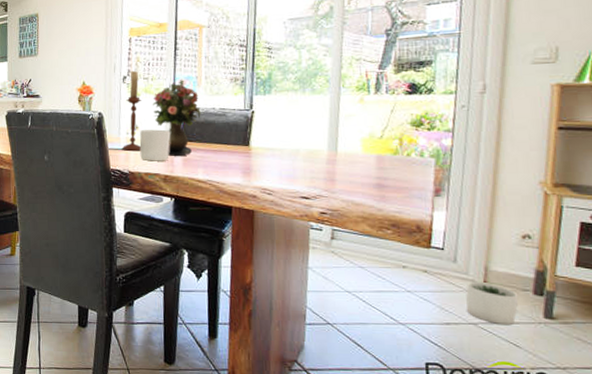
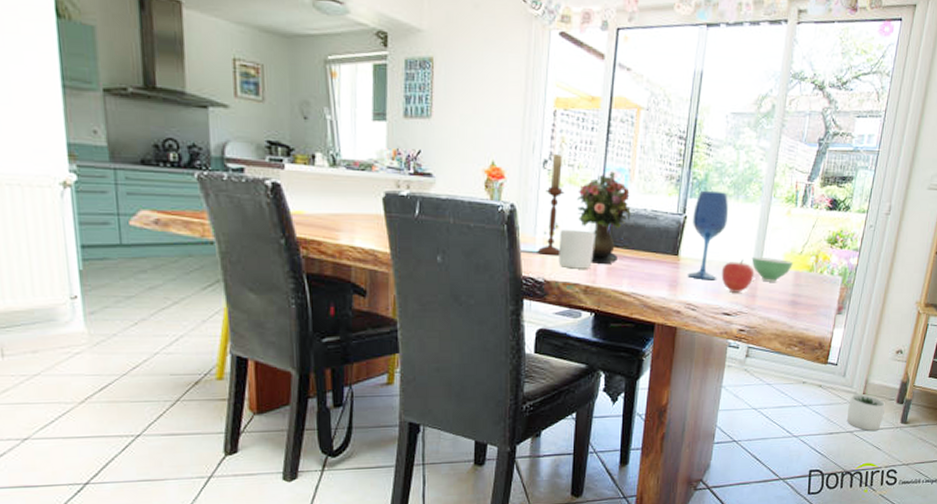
wineglass: none [259,87,297,167] -> present [687,190,729,281]
fruit: none [294,146,331,177] -> present [721,259,755,293]
bowl: none [325,143,373,166] -> present [751,256,793,282]

